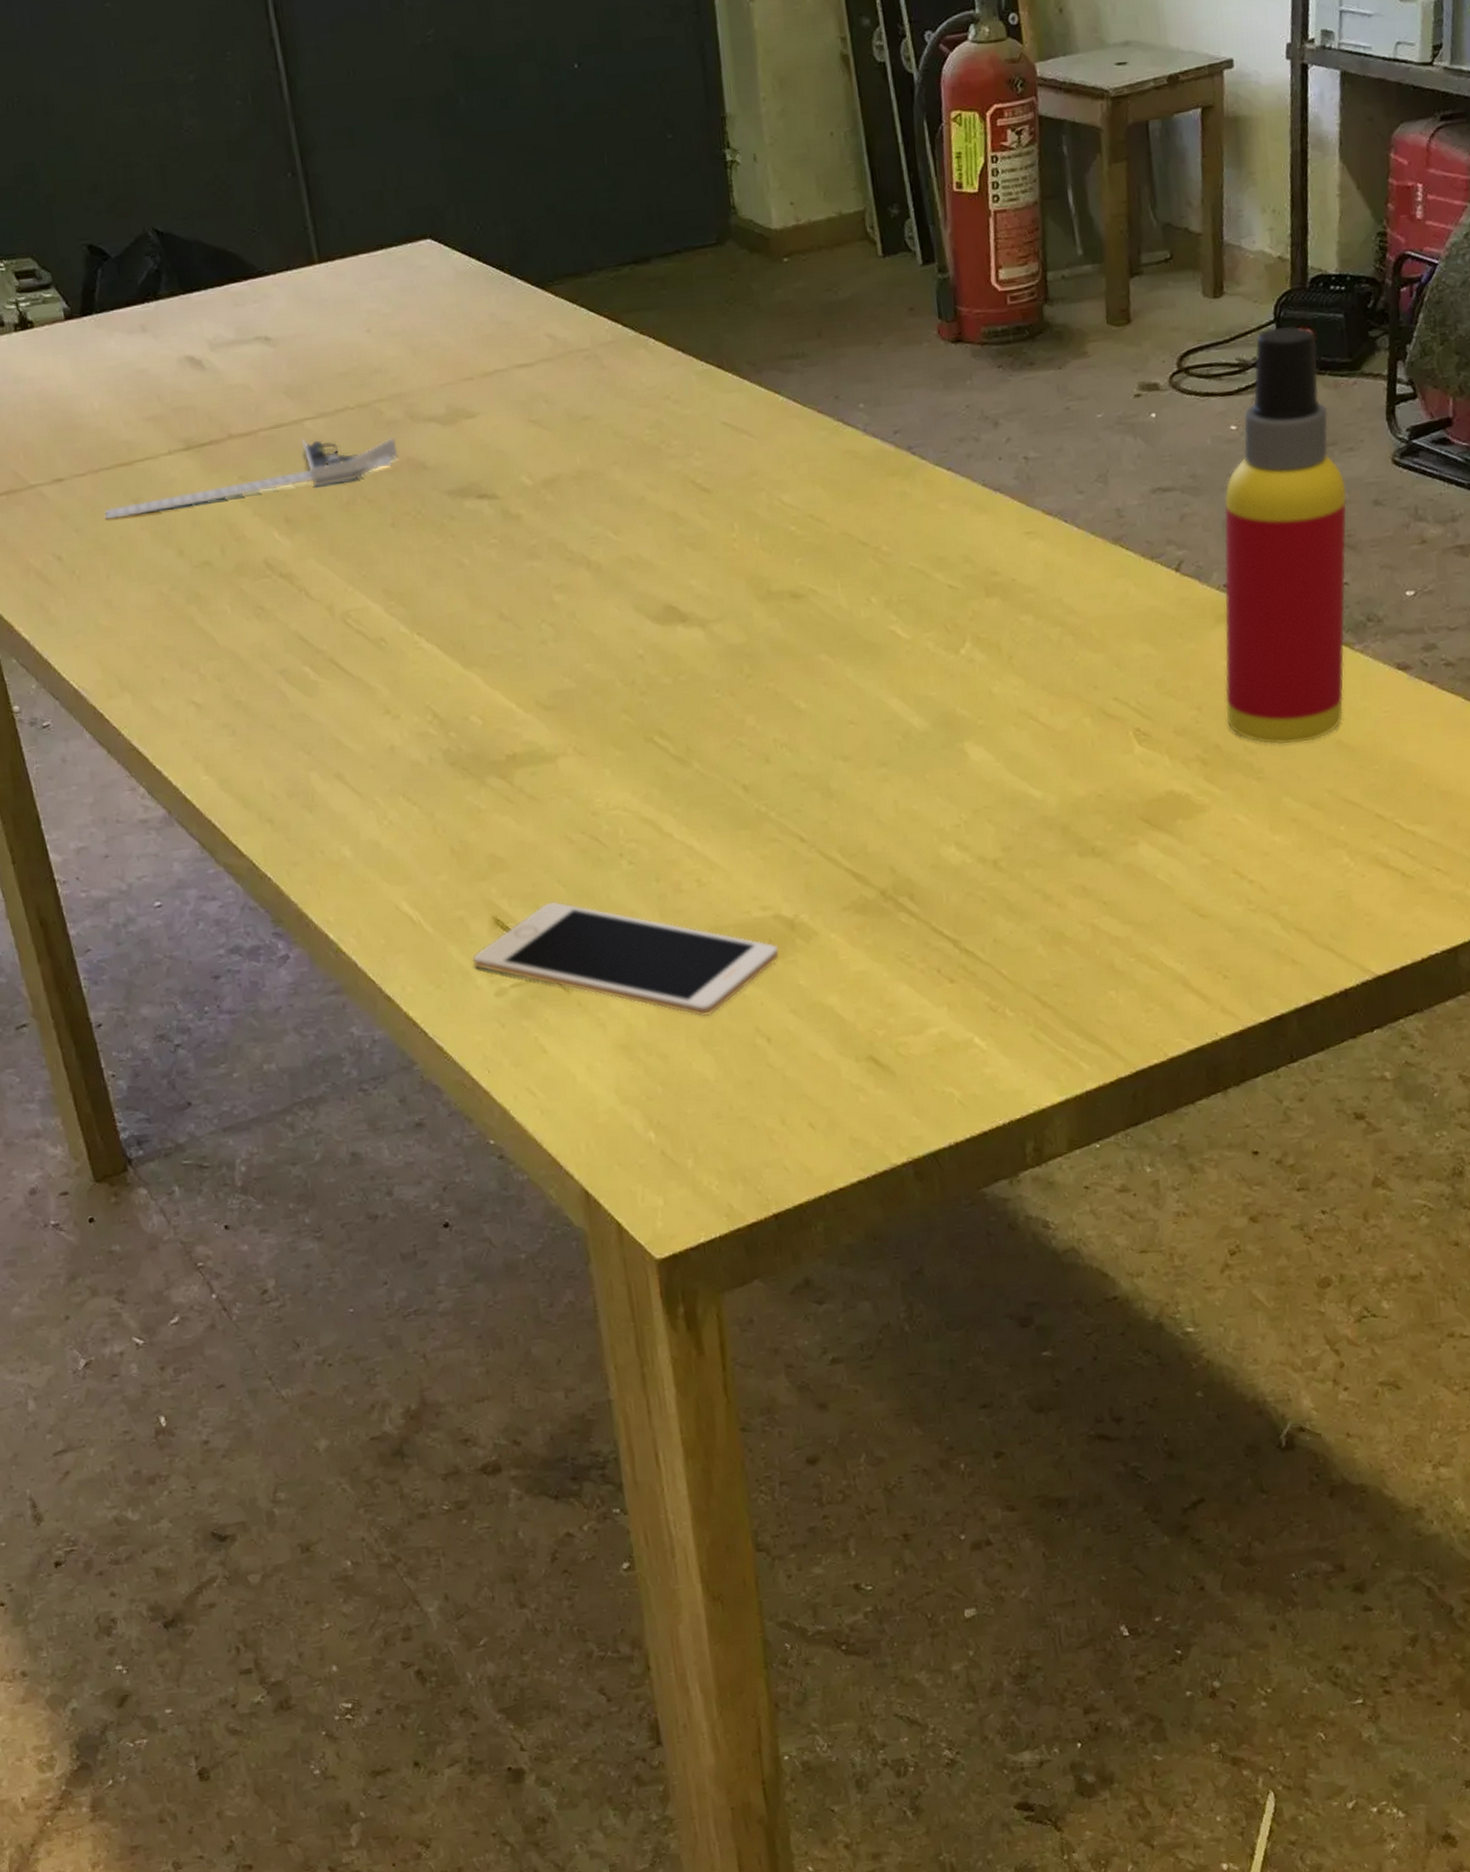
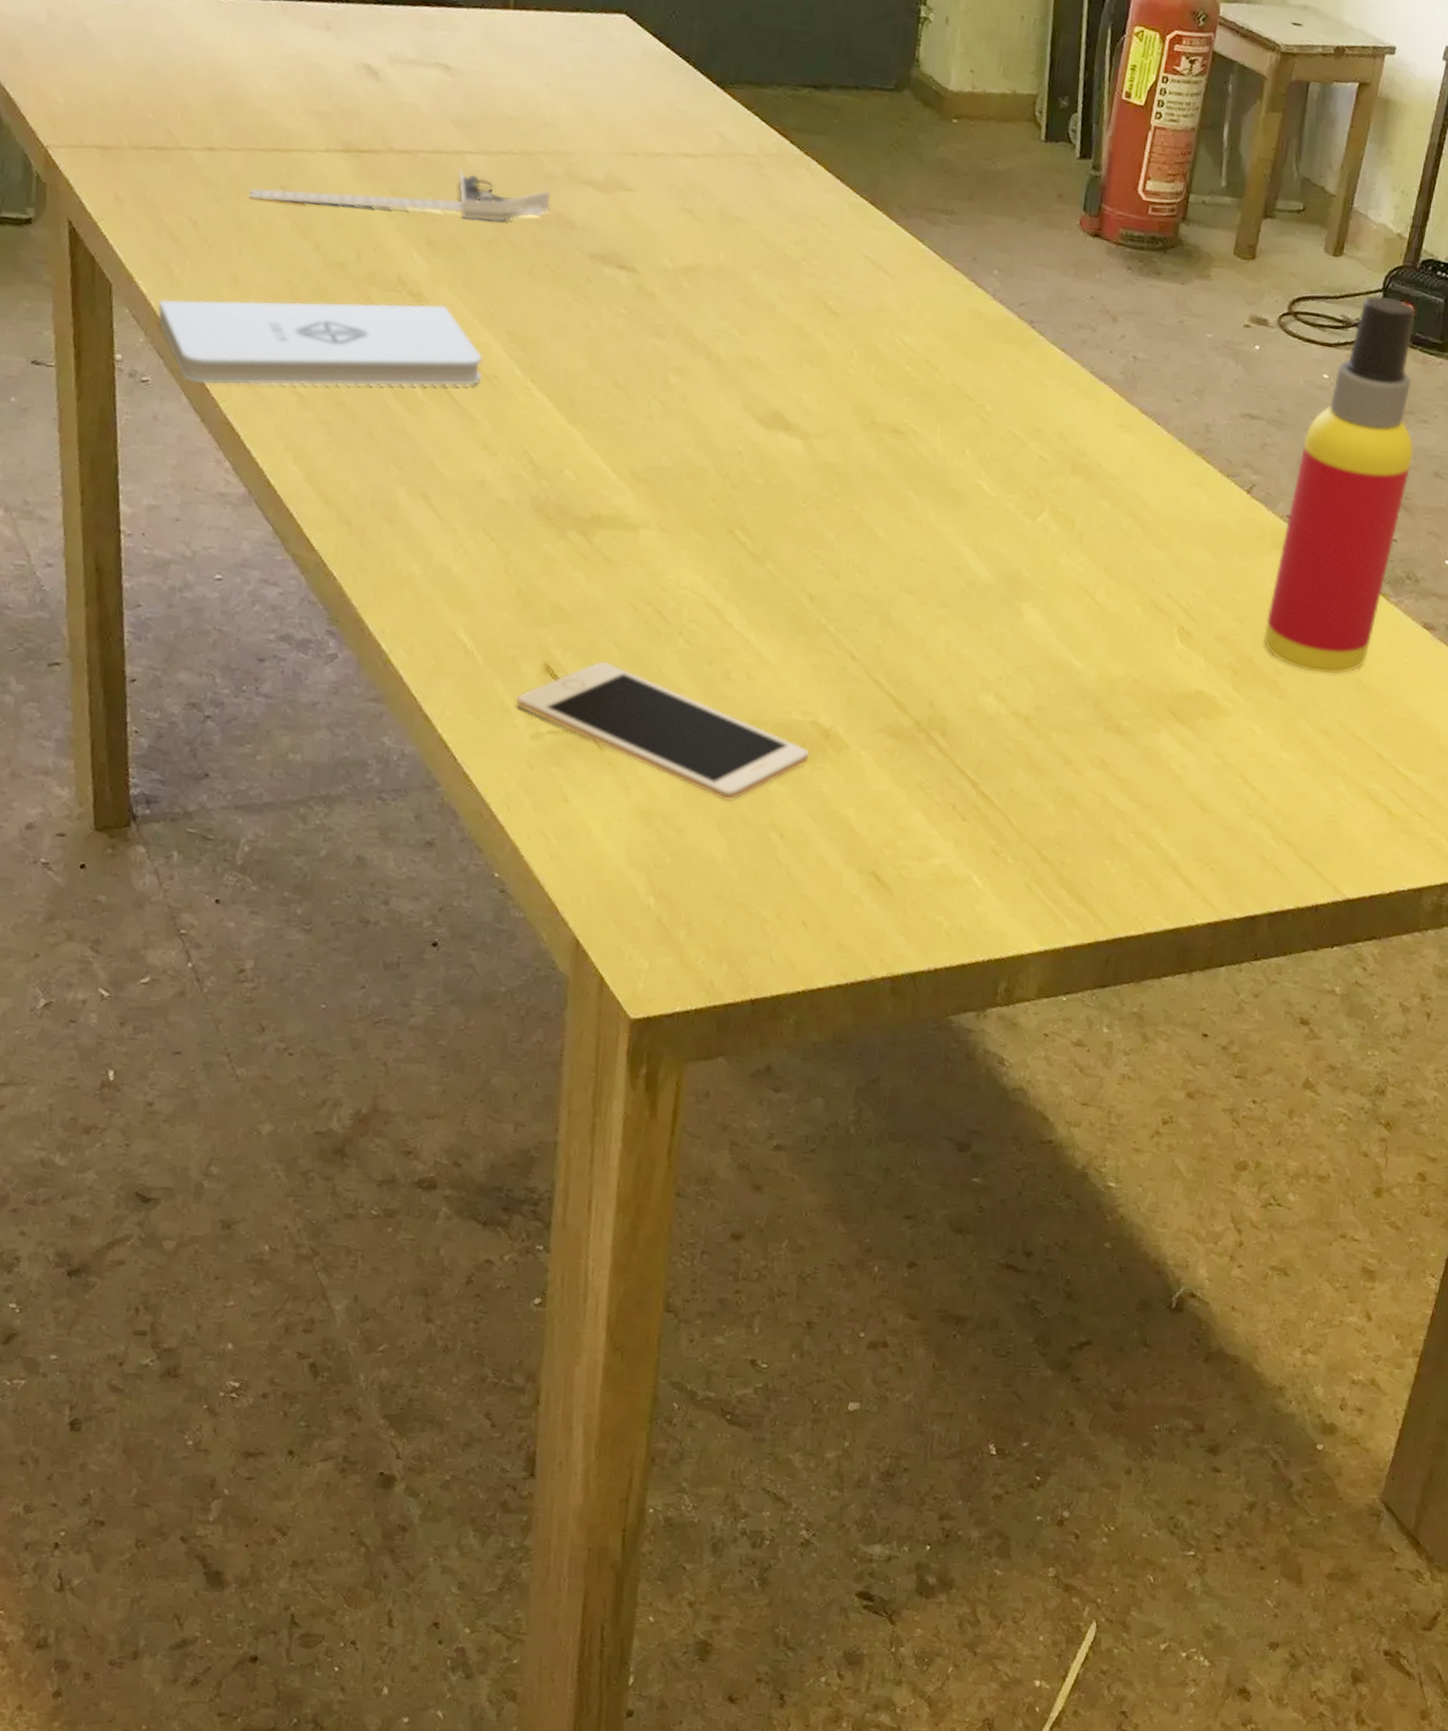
notepad: none [42,579,369,717] -> present [157,299,482,386]

